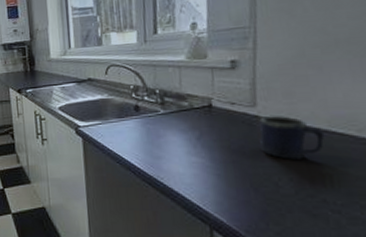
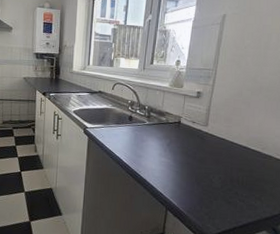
mug: present [259,116,325,159] -> none [205,134,244,165]

